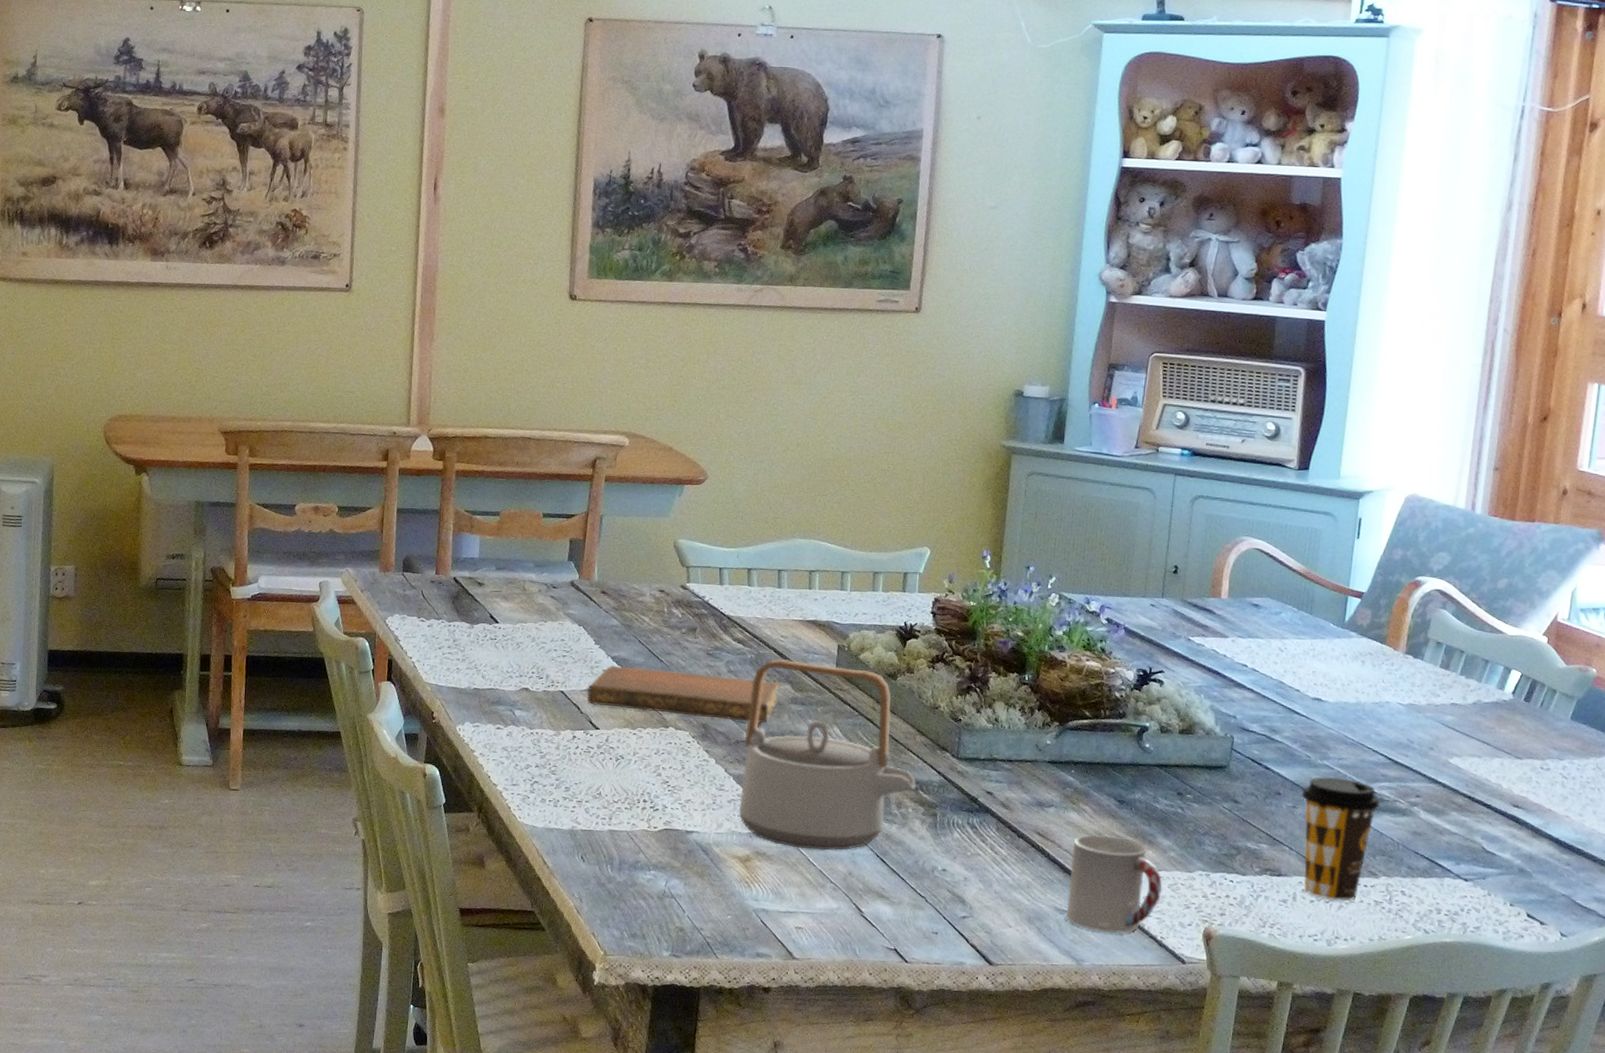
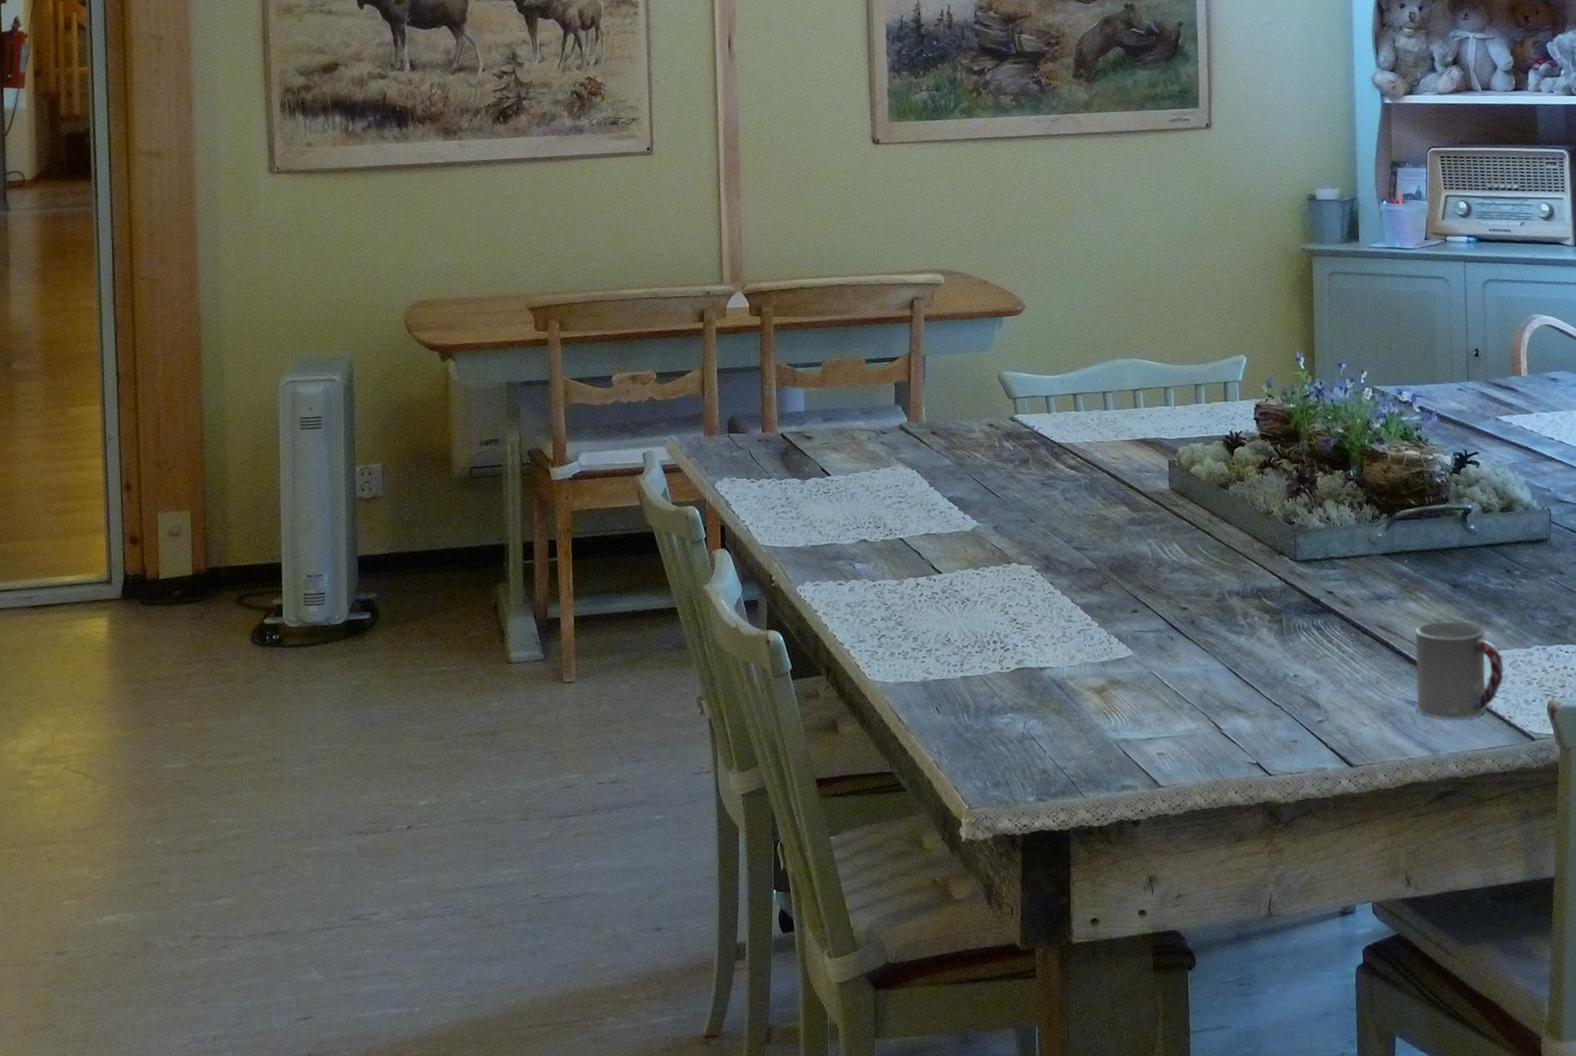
notebook: present [587,665,780,723] -> none [927,504,1117,549]
teapot: present [738,658,916,851] -> none [1087,480,1259,672]

